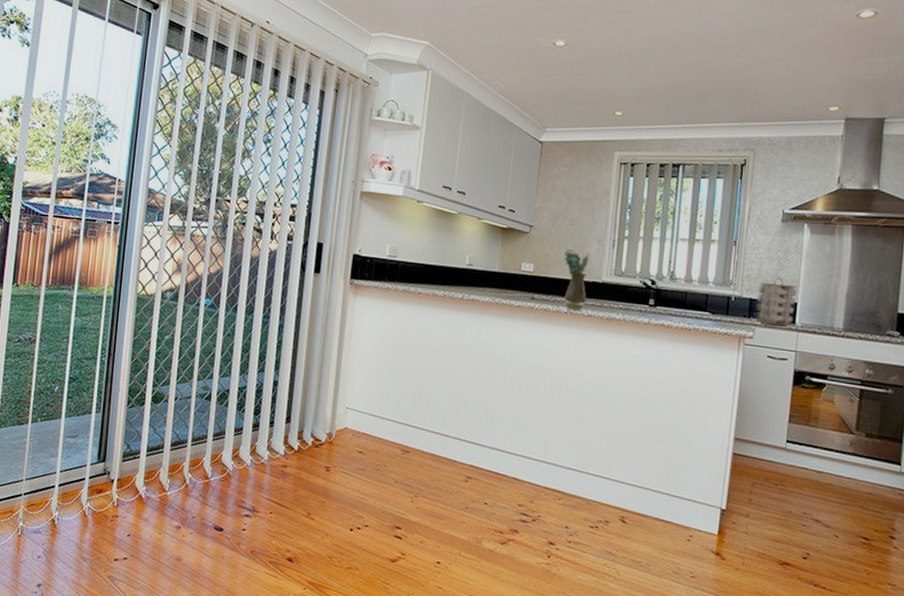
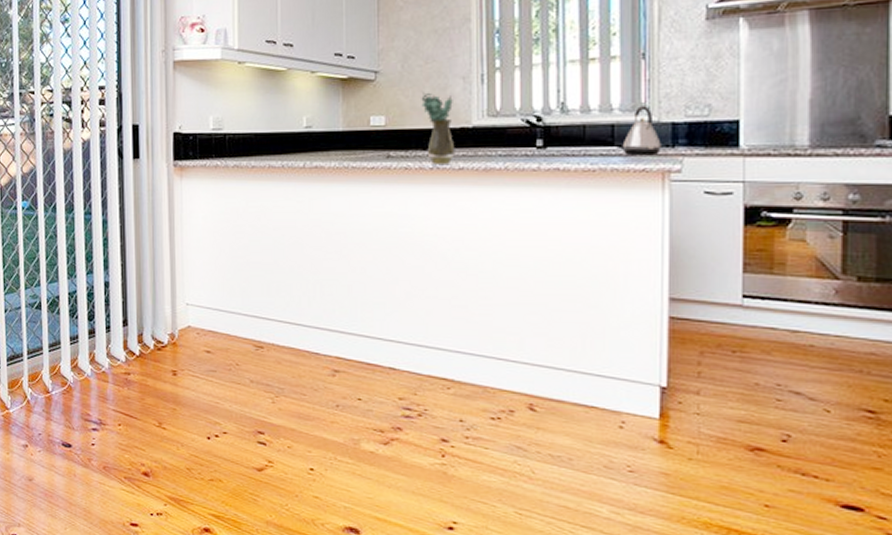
kettle: none [712,282,741,323] -> present [622,106,661,156]
spice rack: present [754,277,797,327] -> none [681,91,737,153]

